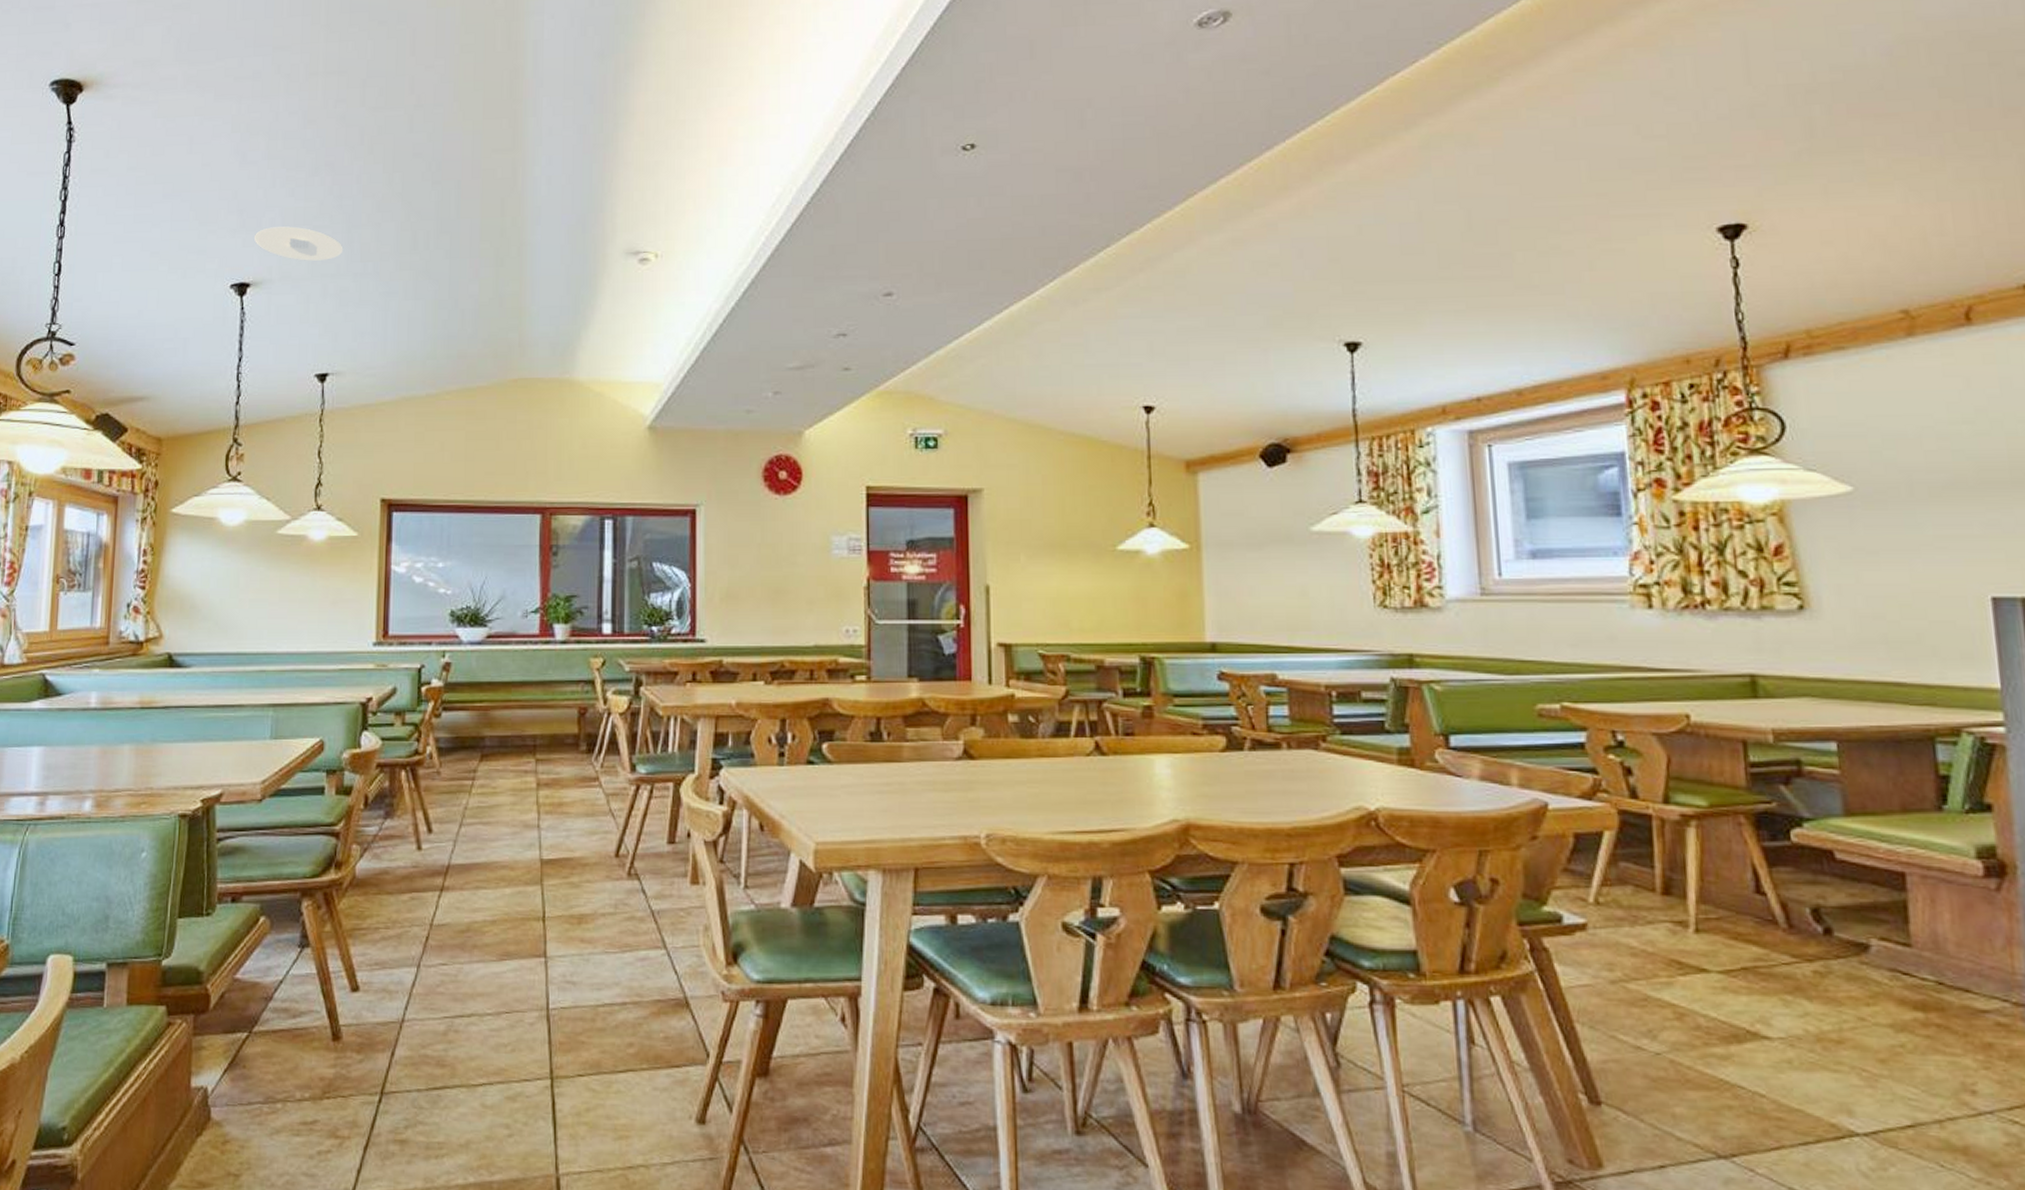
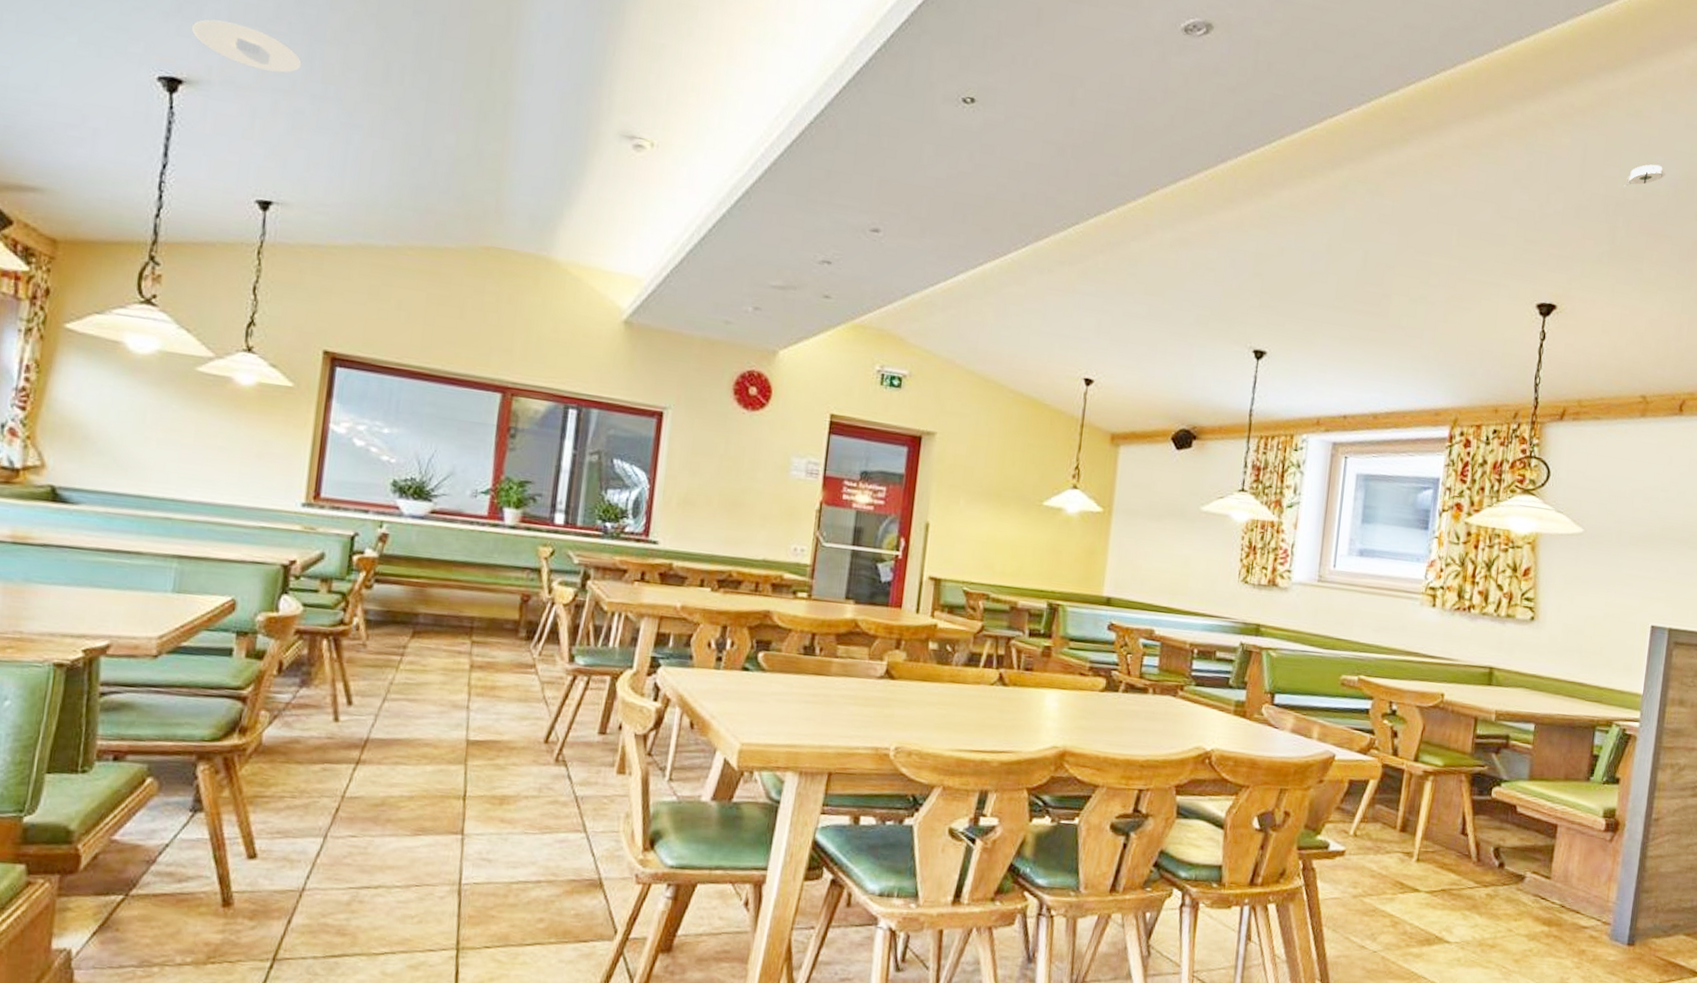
smoke detector: none [1812,34,1871,70] -> present [1624,164,1666,187]

